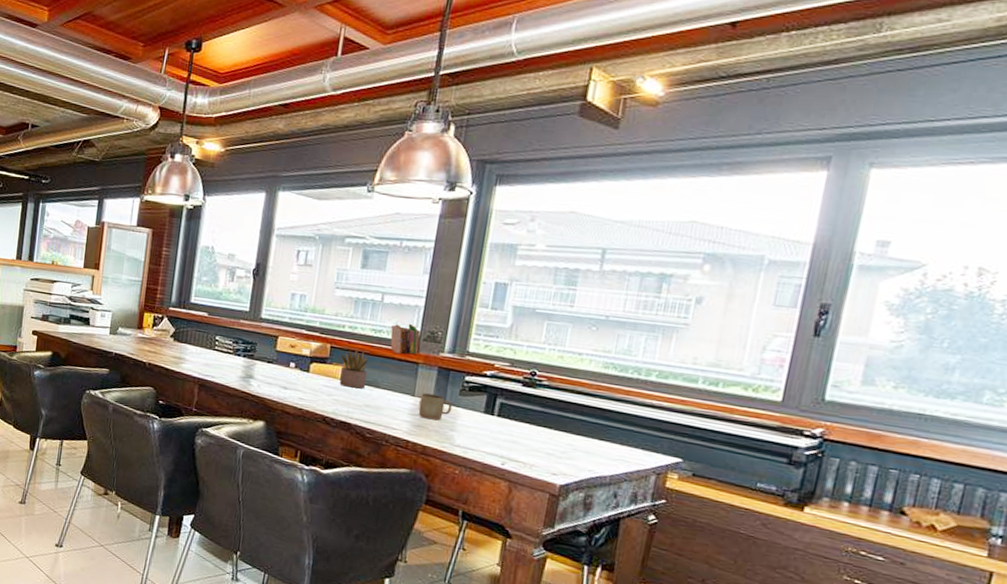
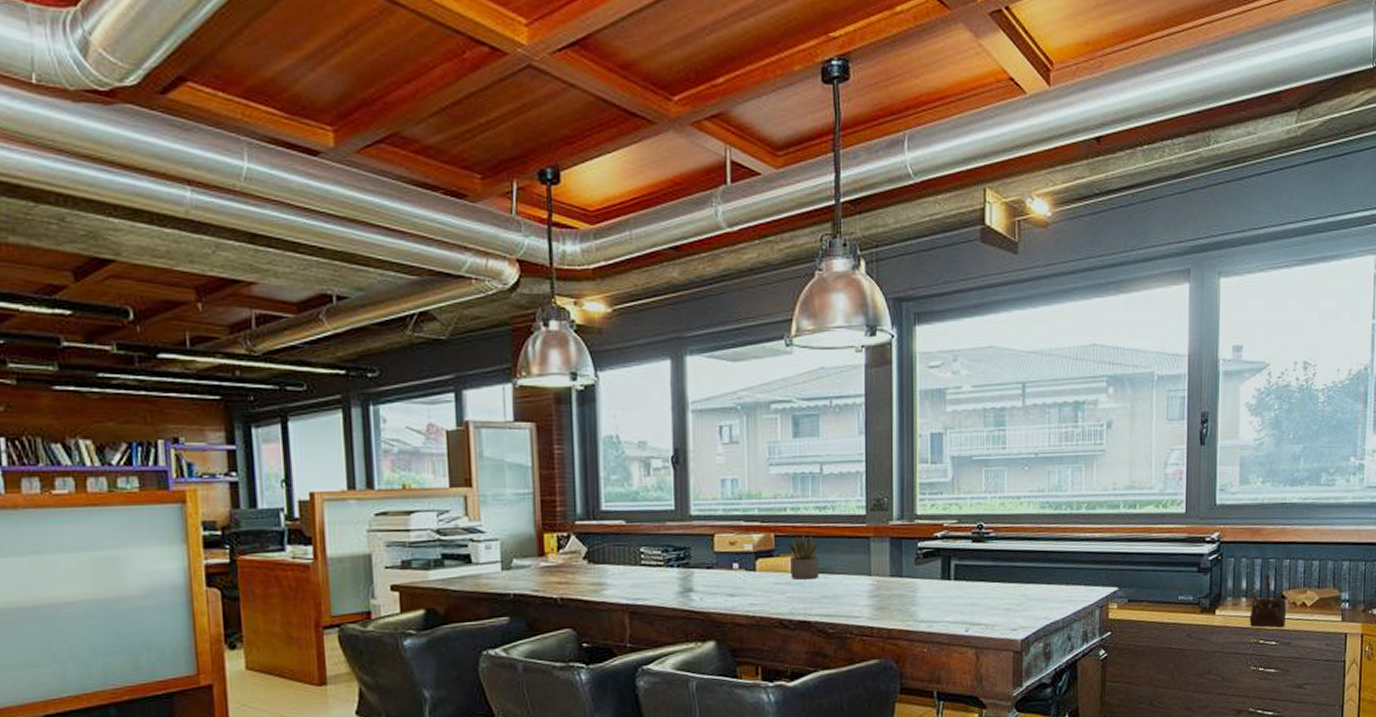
books: present [390,323,421,355] -> none [836,493,869,531]
mug: present [418,393,453,421] -> none [877,569,910,598]
desk organizer: none [850,483,907,545] -> present [1249,574,1286,628]

